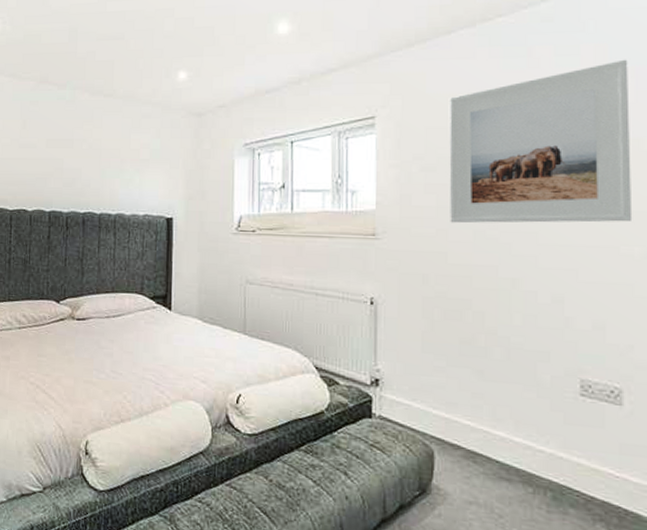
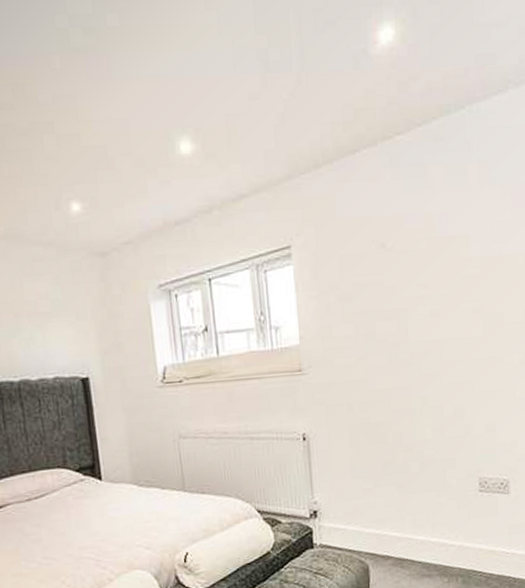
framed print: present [448,59,633,224] -> none [358,178,512,351]

